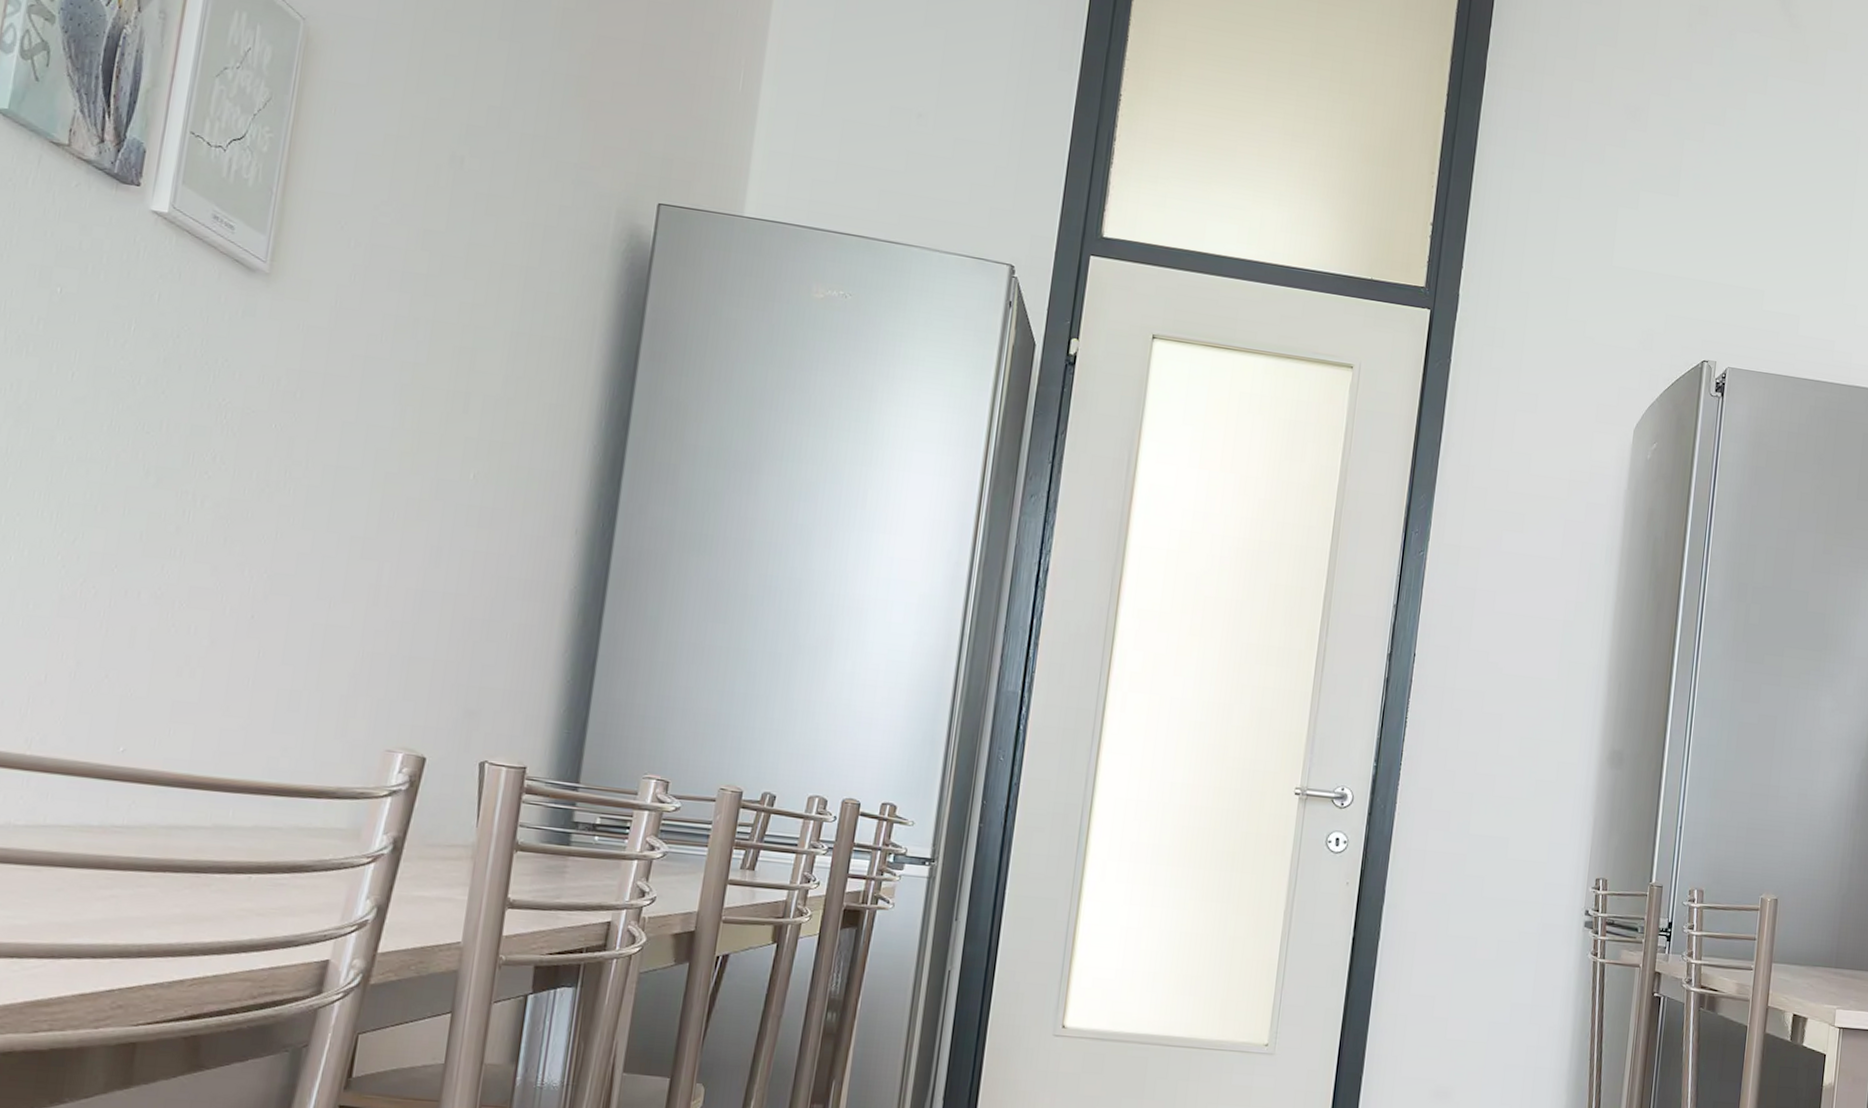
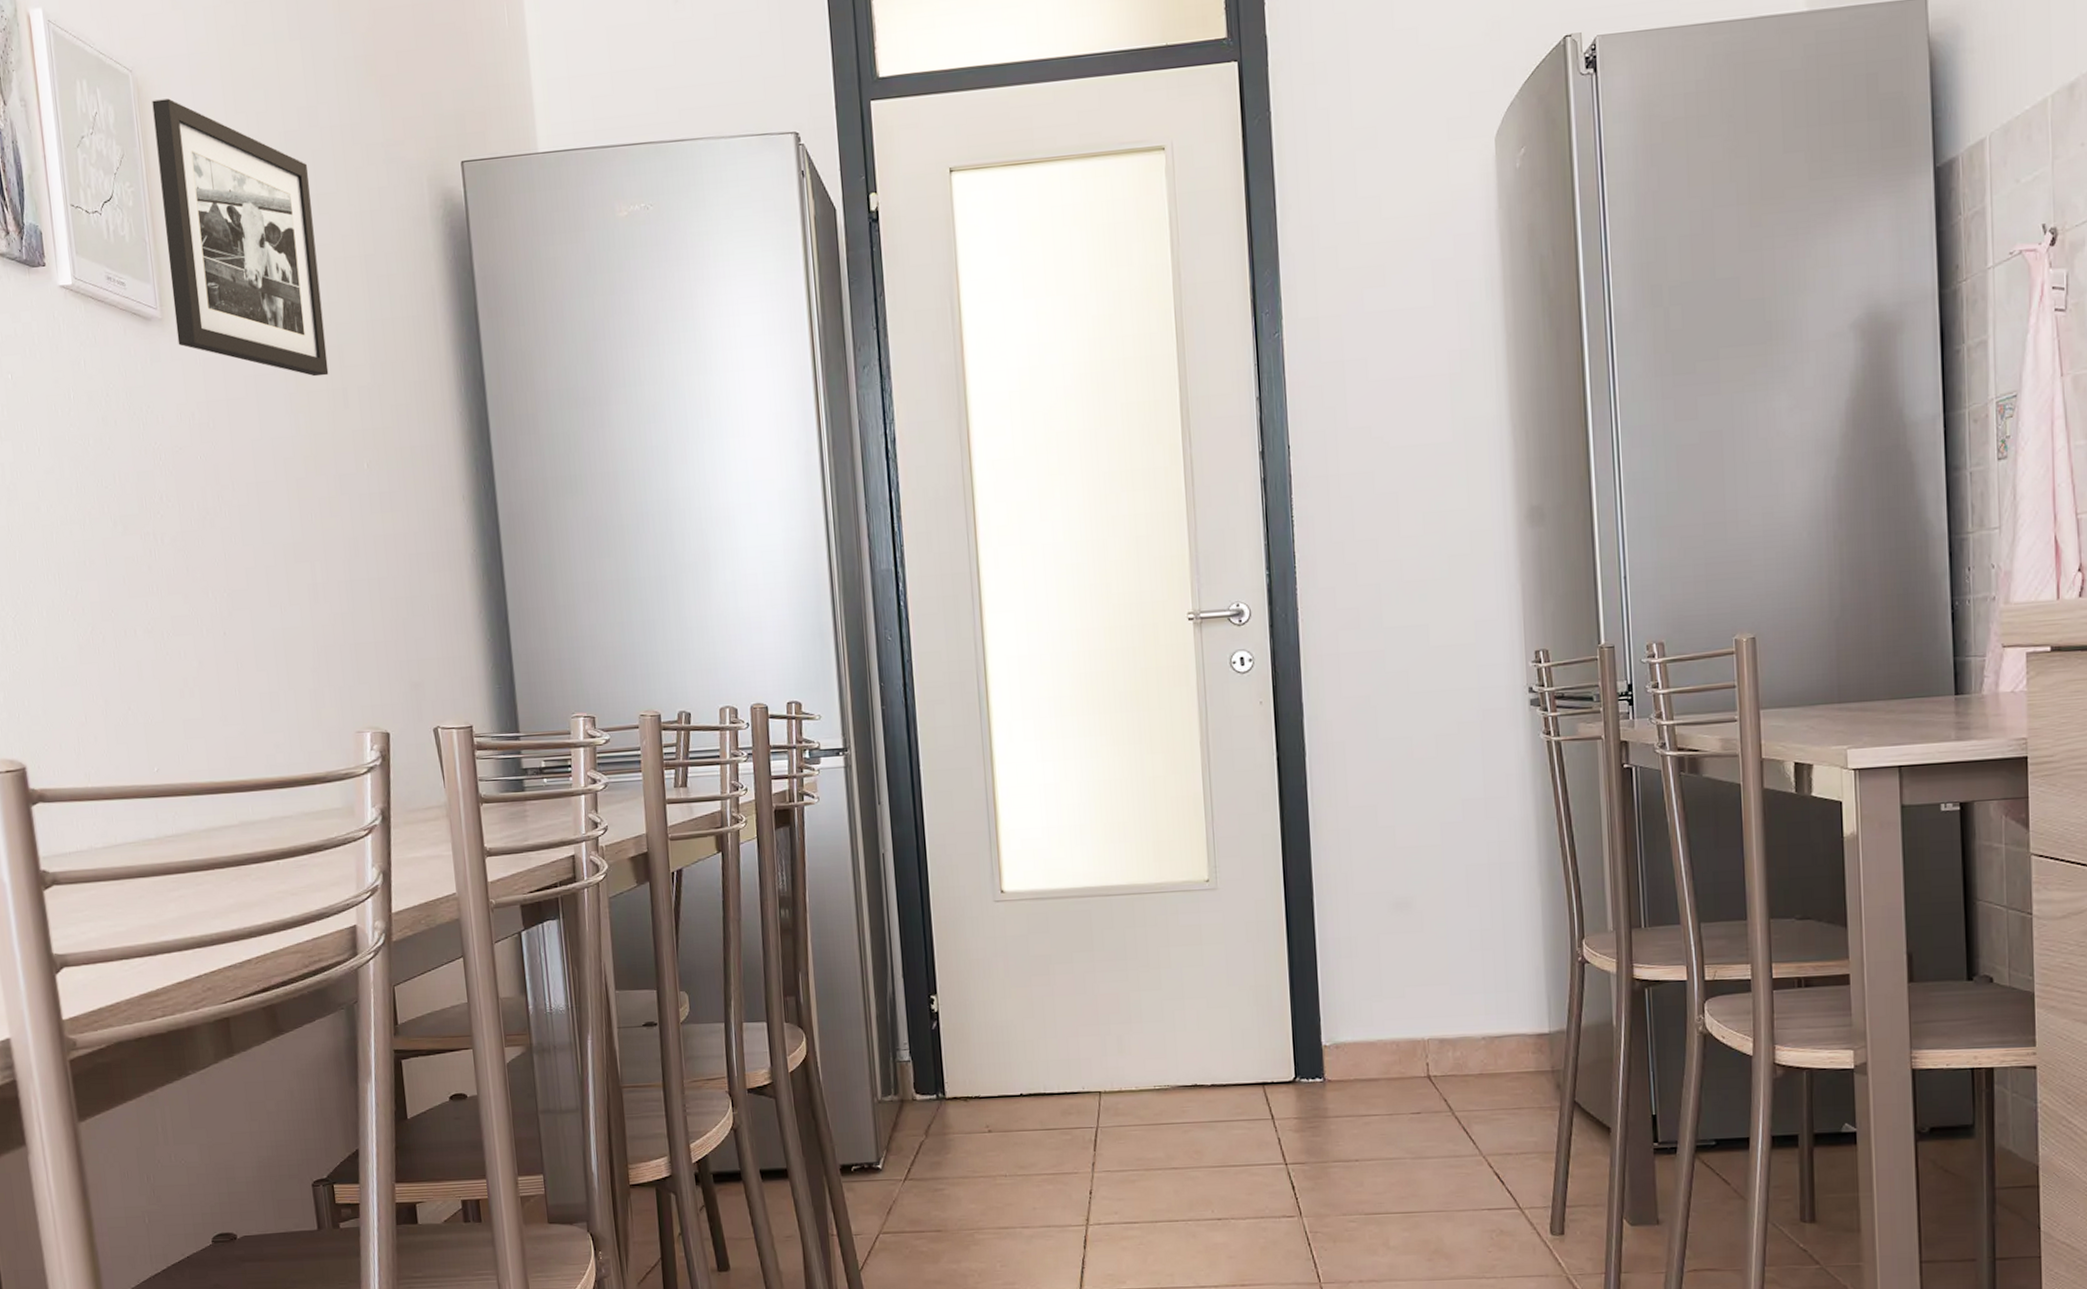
picture frame: none [281,54,486,376] -> present [152,98,329,377]

